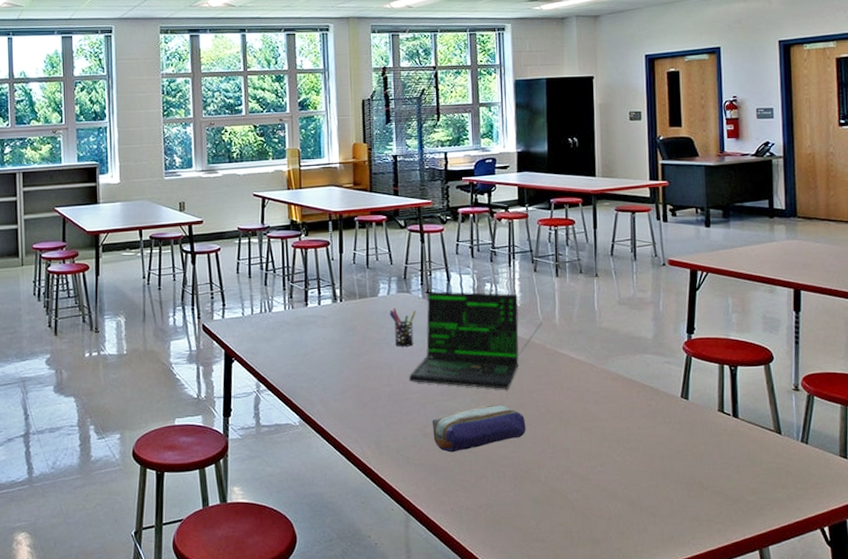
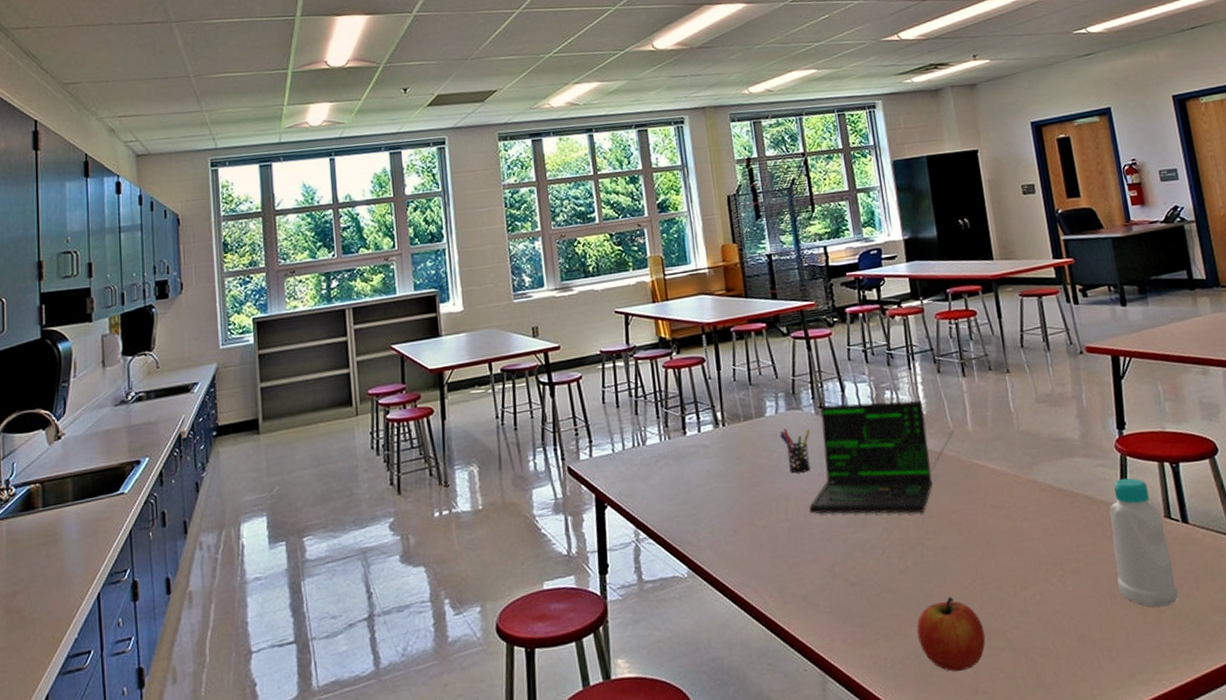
pencil case: present [432,404,526,453] -> none [840,531,950,595]
apple: none [491,461,550,523] -> present [917,597,986,672]
bottle: none [669,375,720,485] -> present [1109,478,1178,608]

